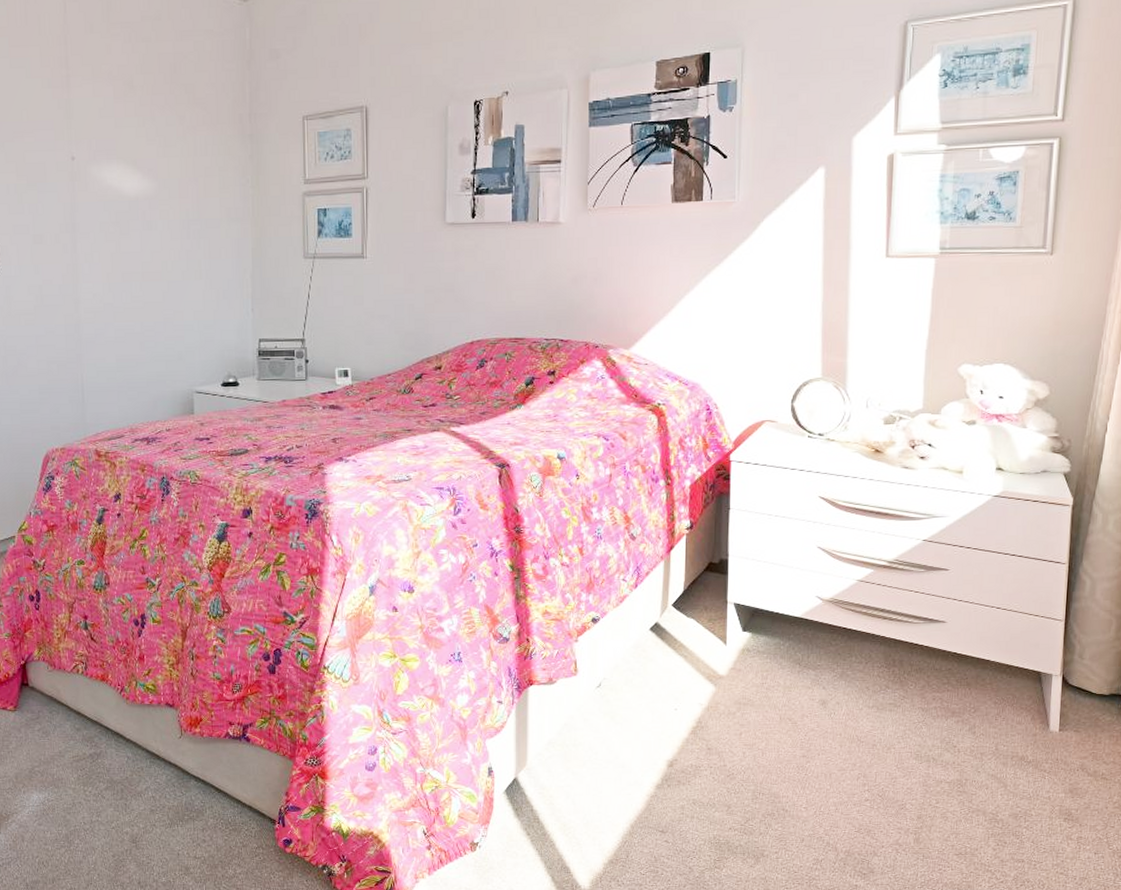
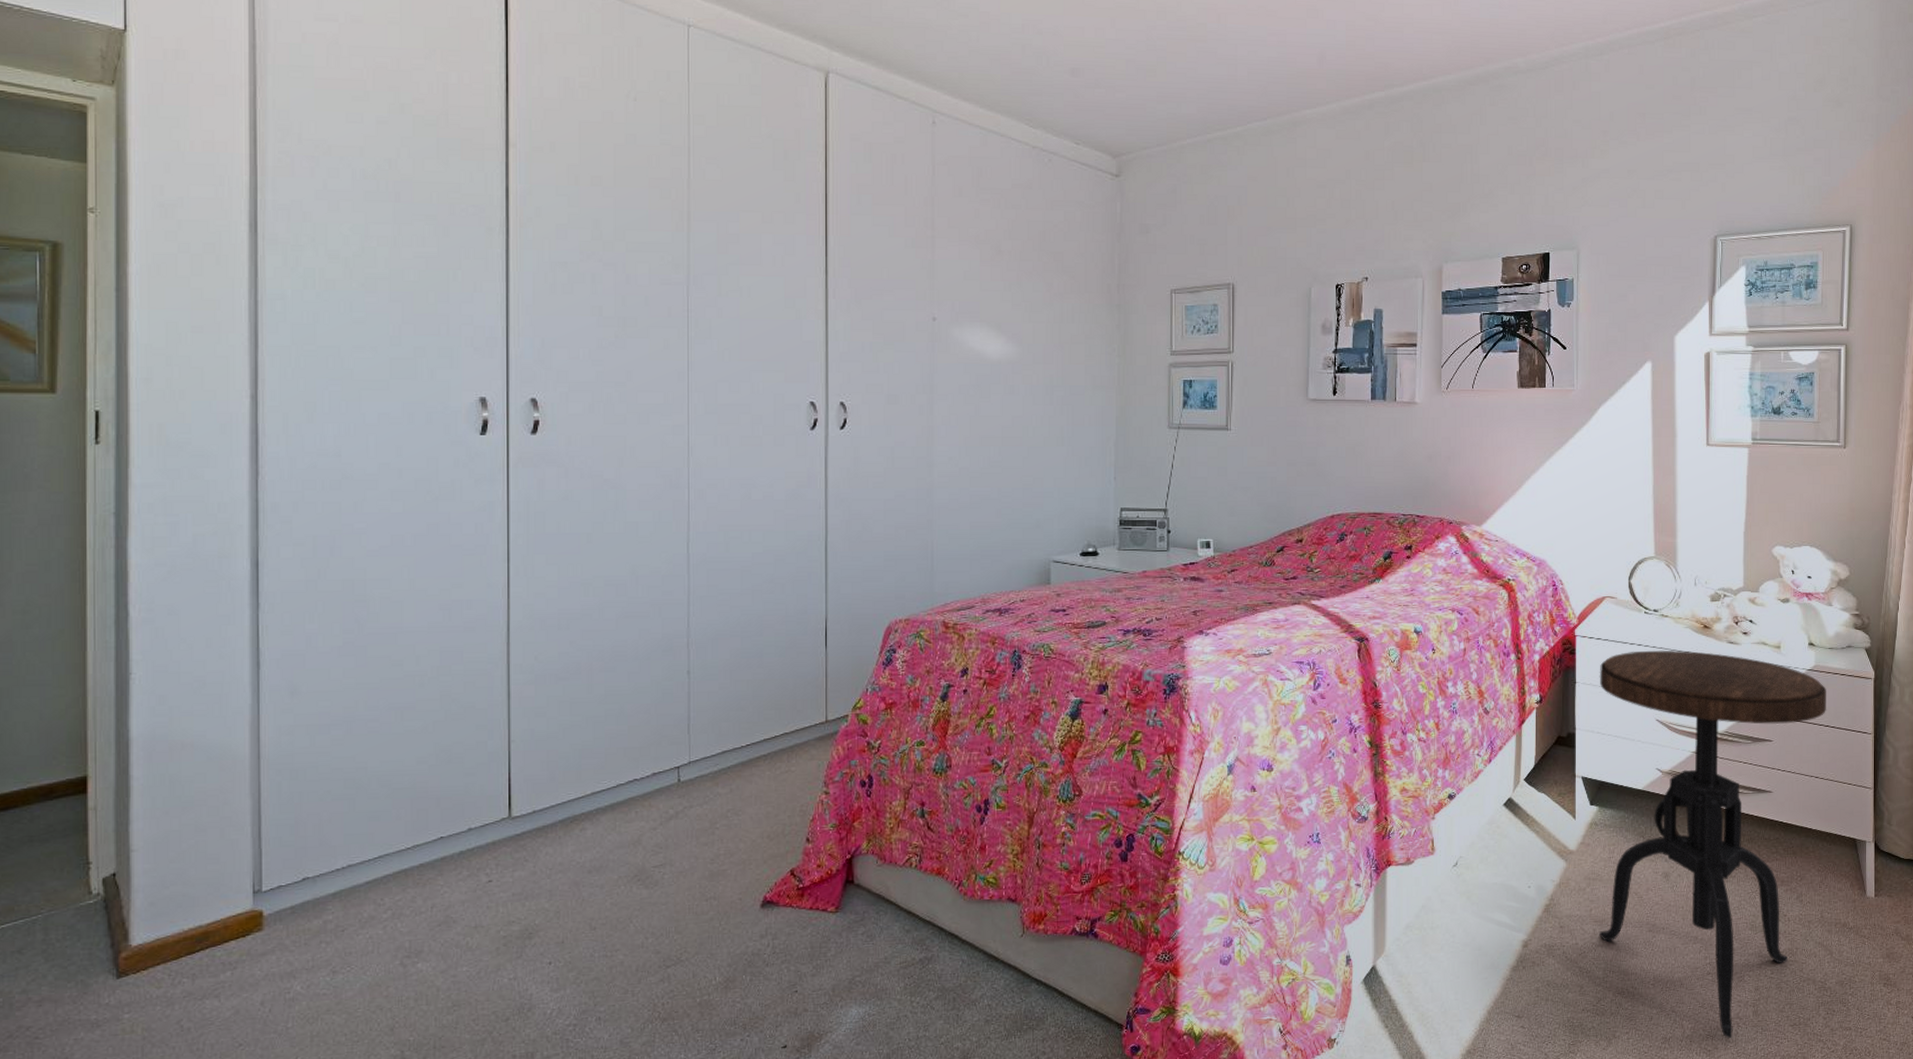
side table: none [749,475,1015,864] -> present [1599,650,1826,1039]

